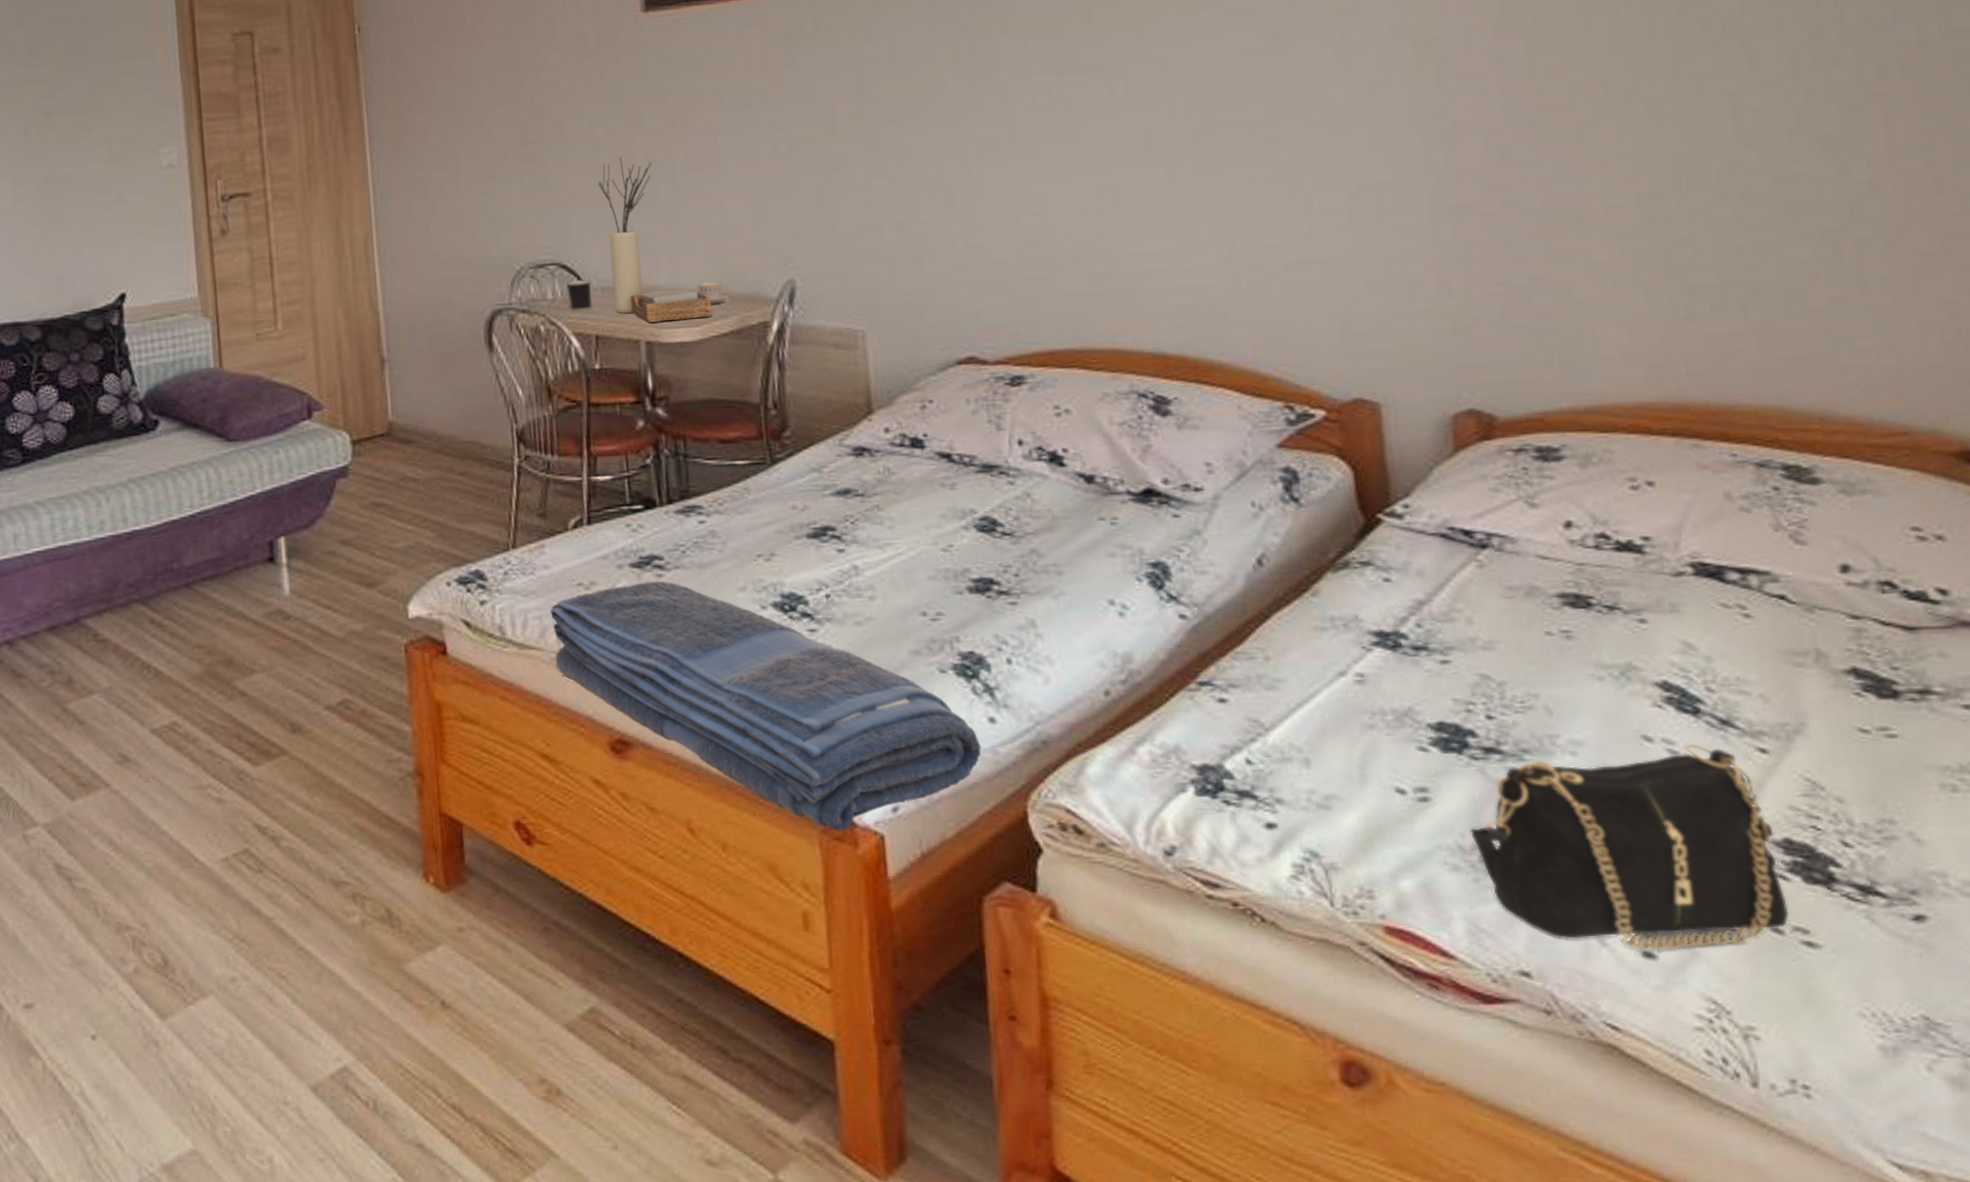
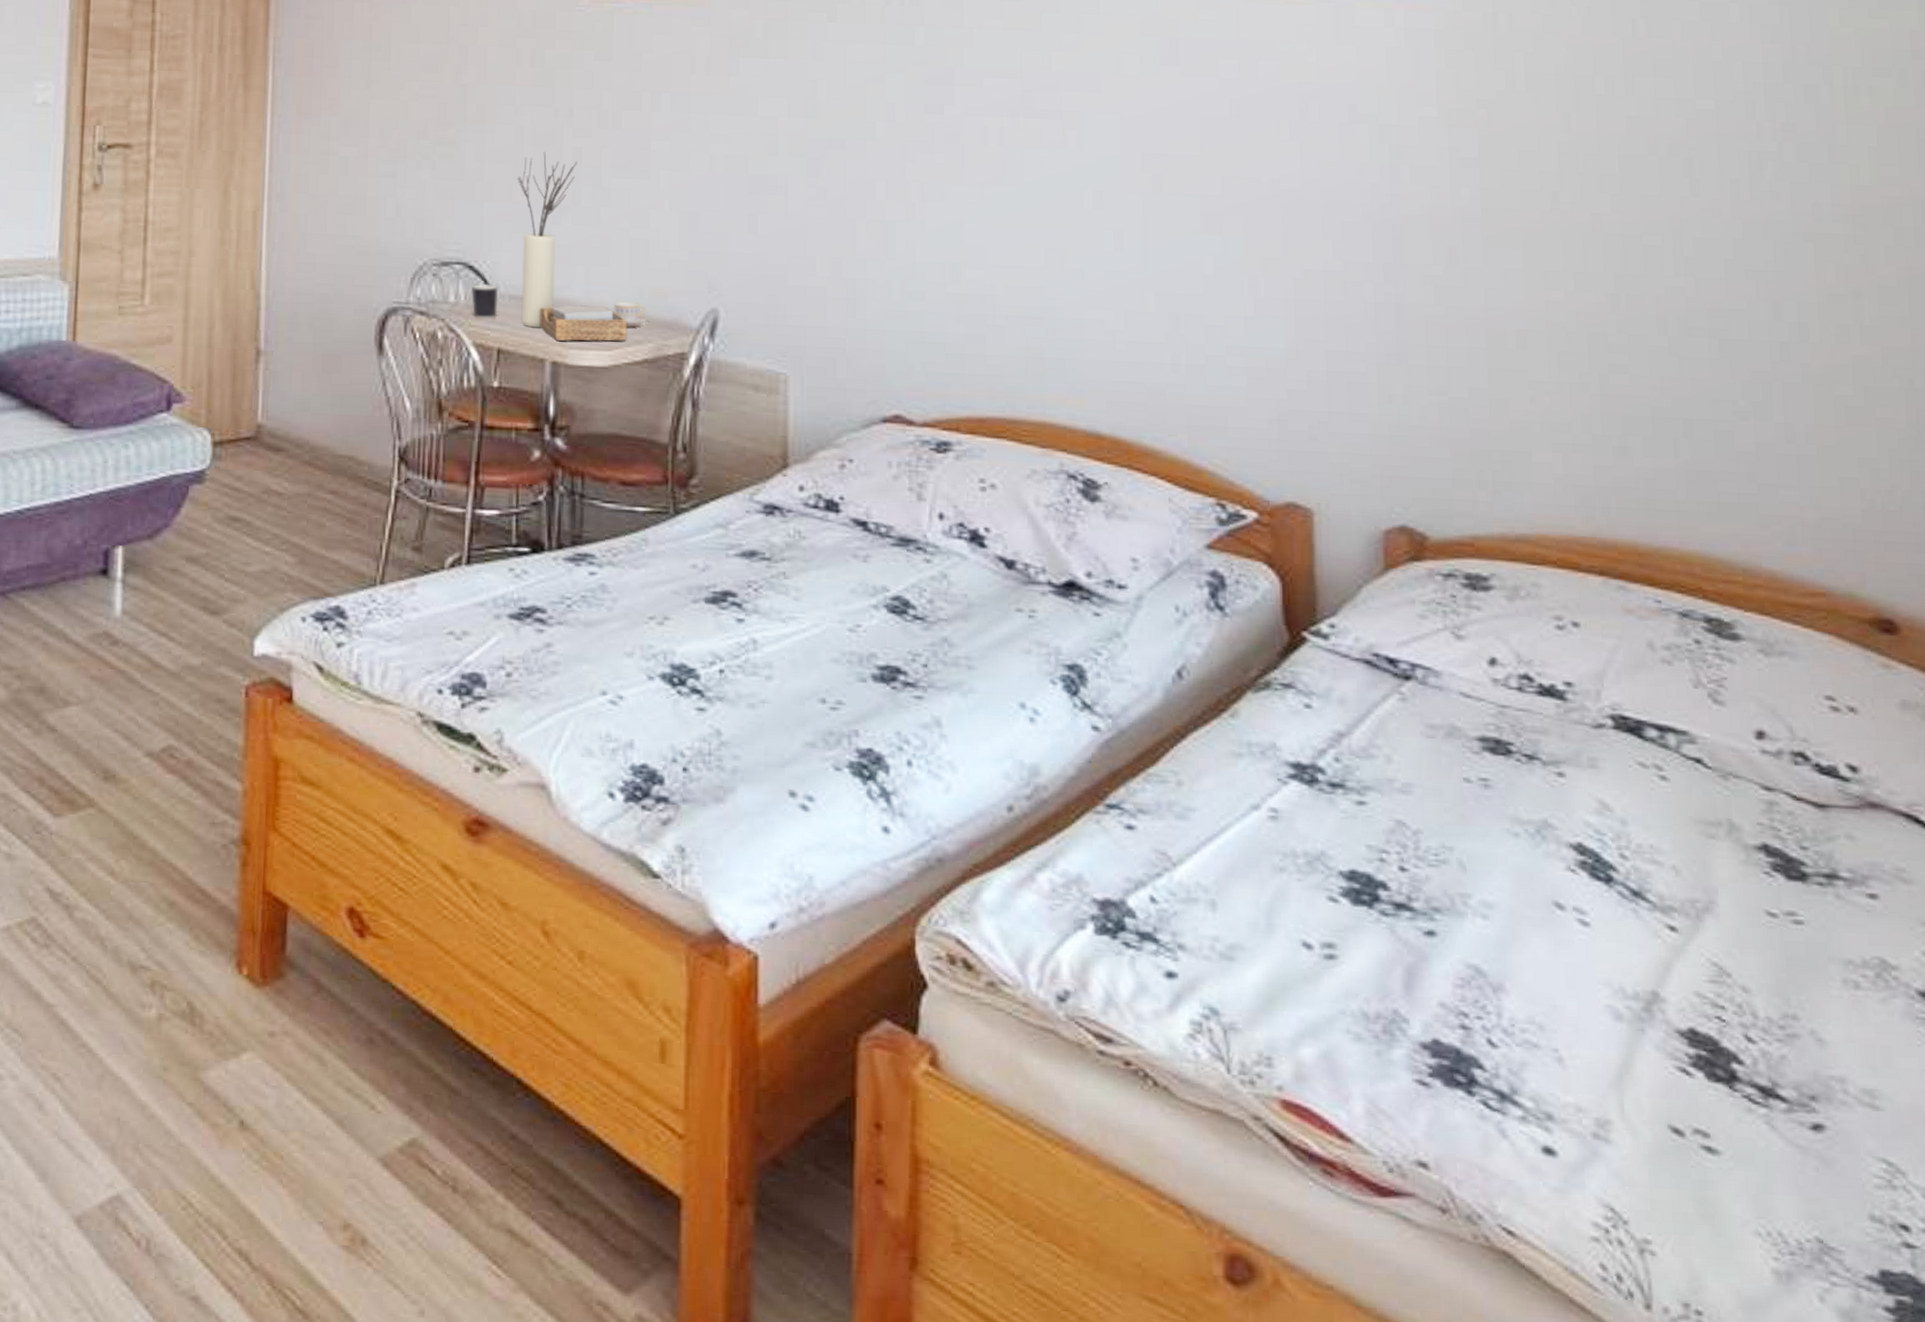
towel: present [550,581,982,832] -> none [414,636,872,948]
handbag: present [1470,743,1790,950] -> none [1376,914,1691,1147]

